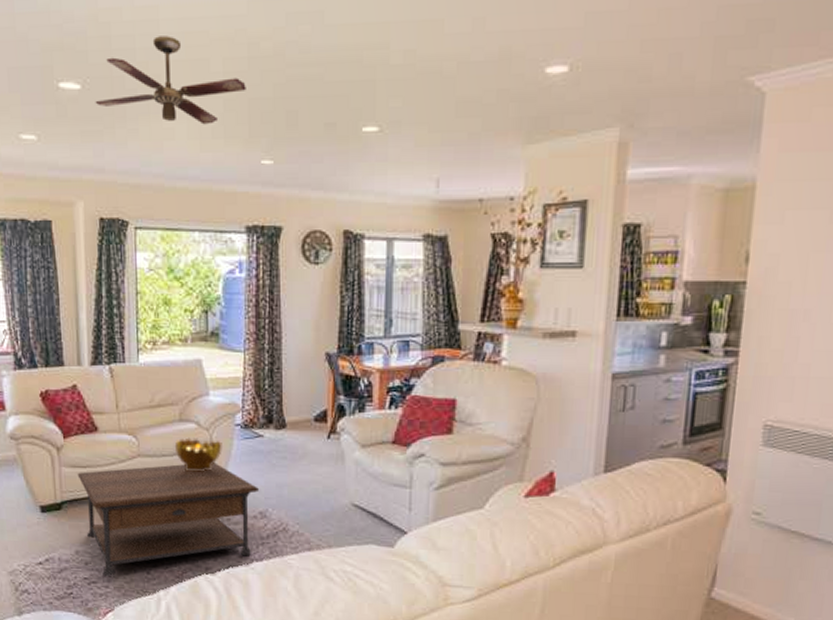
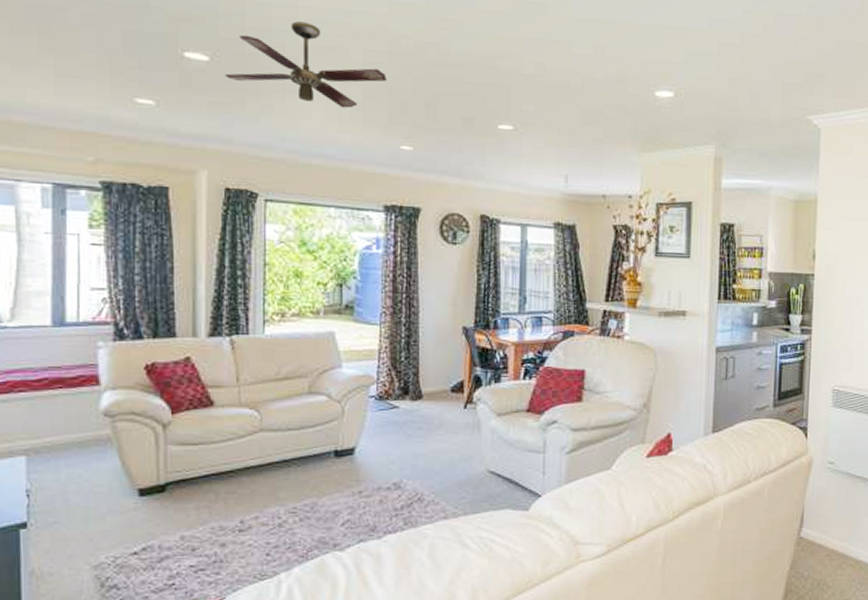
coffee table: present [77,462,260,576] -> none [187,435,394,561]
decorative bowl: present [174,437,222,472] -> none [302,410,355,445]

